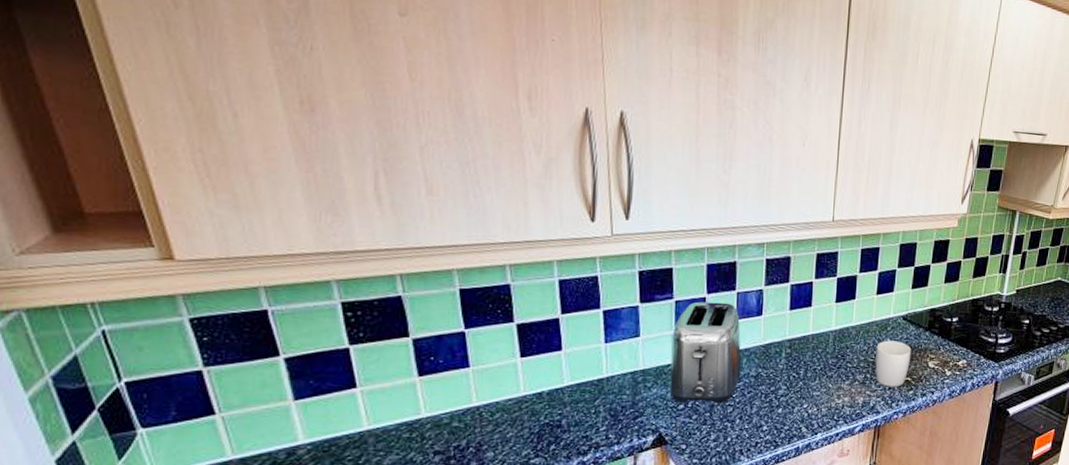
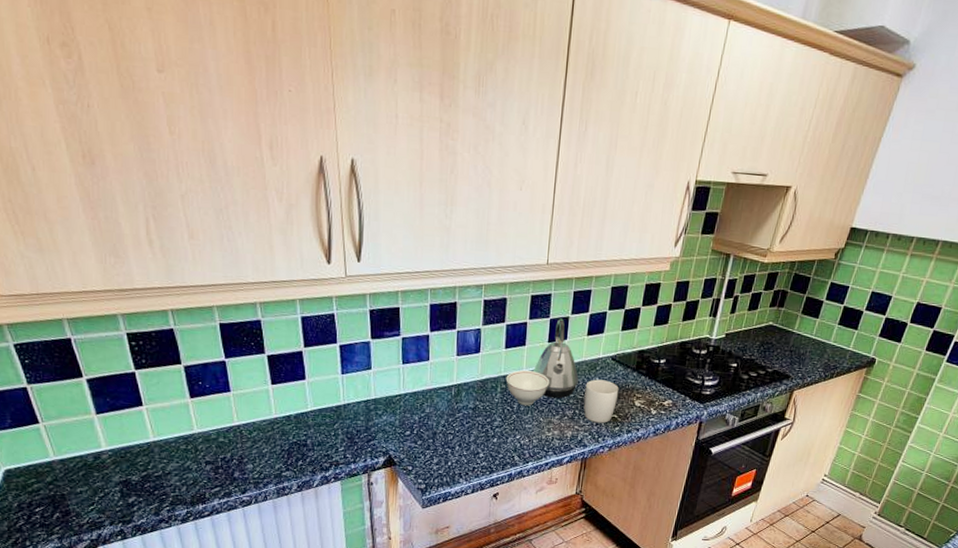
toaster: present [669,301,742,403] -> none [397,339,461,431]
bowl: none [791,332,839,372] -> present [506,369,550,406]
kettle: none [819,277,869,362] -> present [532,318,579,399]

